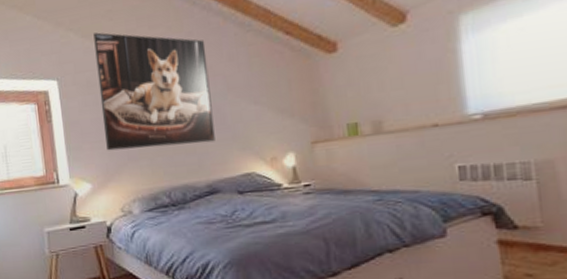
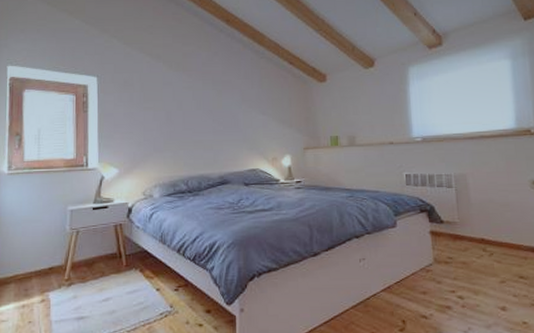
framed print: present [93,32,215,151] -> none [135,42,229,142]

